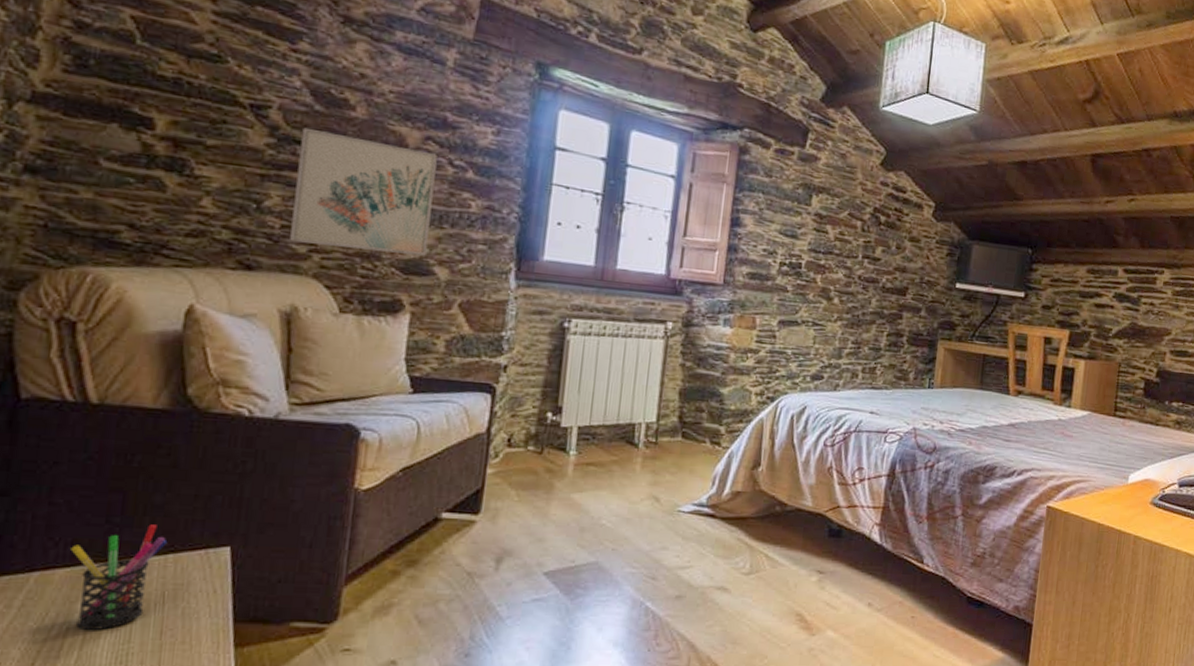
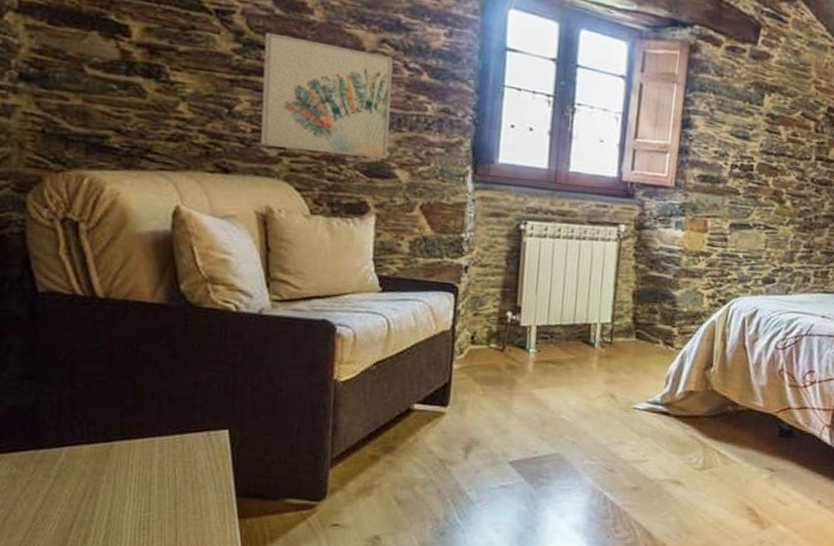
pen holder: present [70,524,168,631] -> none [93,408,174,500]

